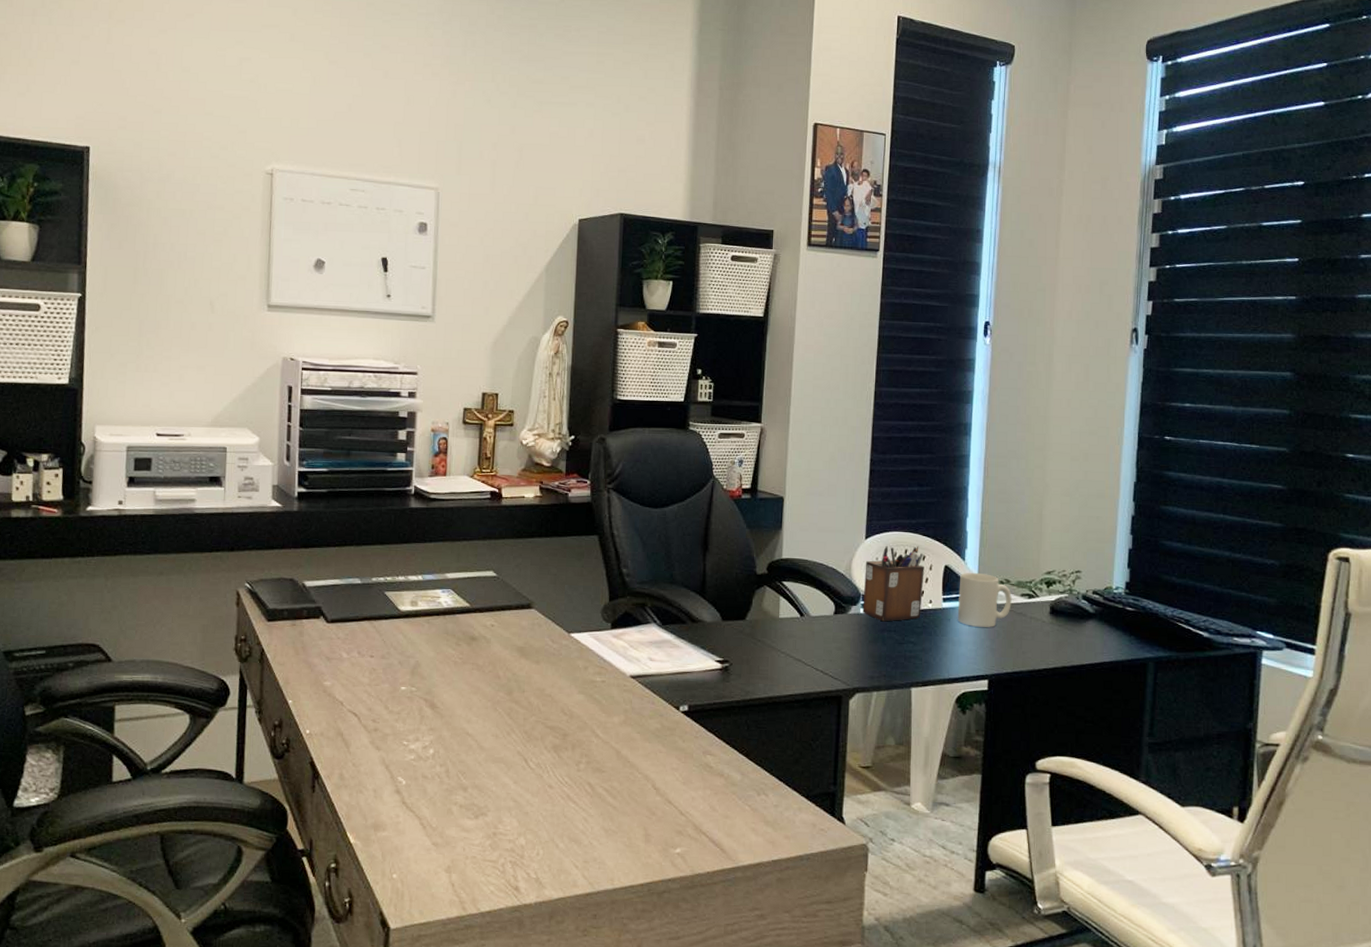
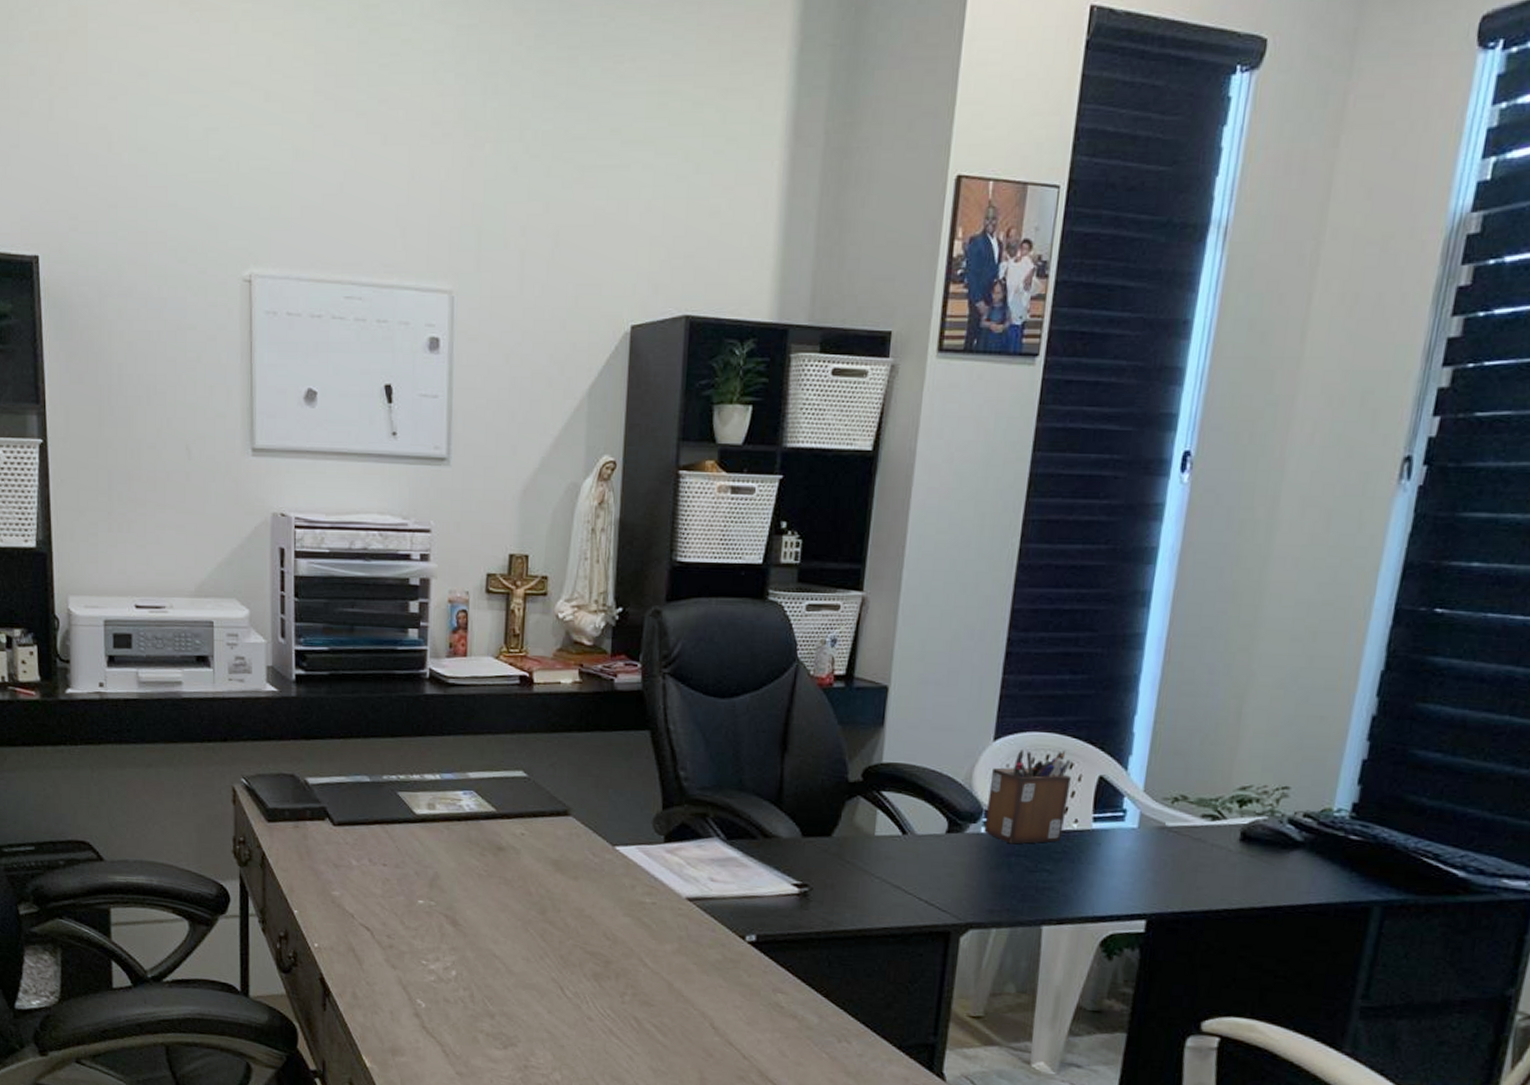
cup: present [957,572,1012,628] -> none [1110,785,1189,856]

